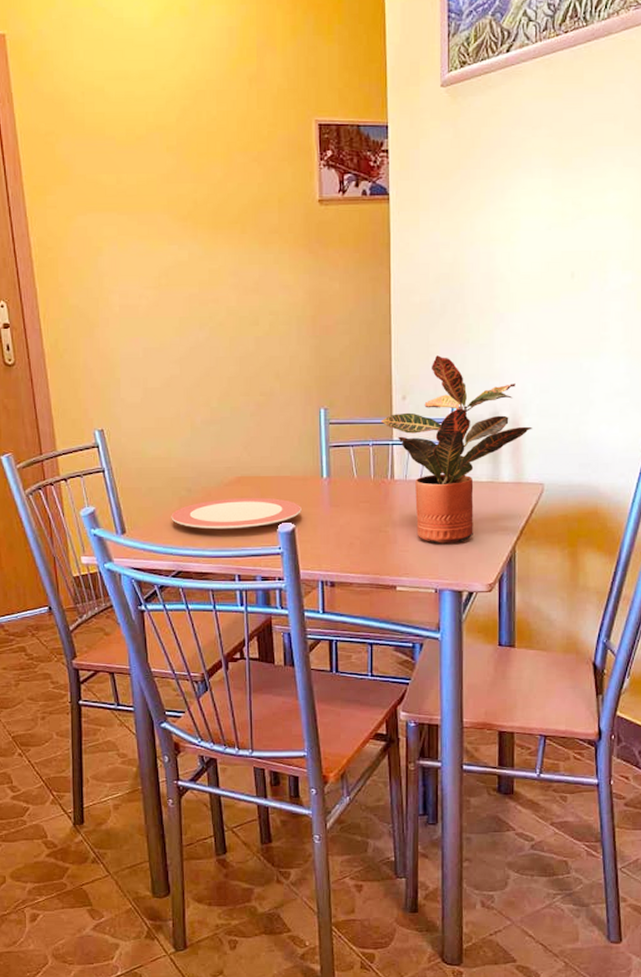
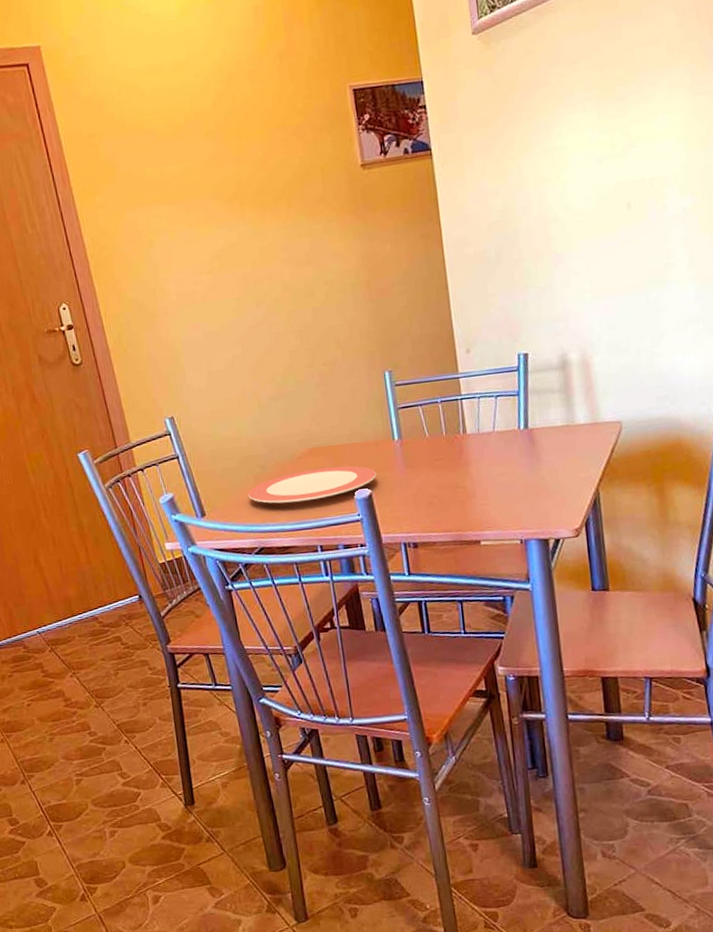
potted plant: present [380,355,533,544] -> none [447,304,604,494]

